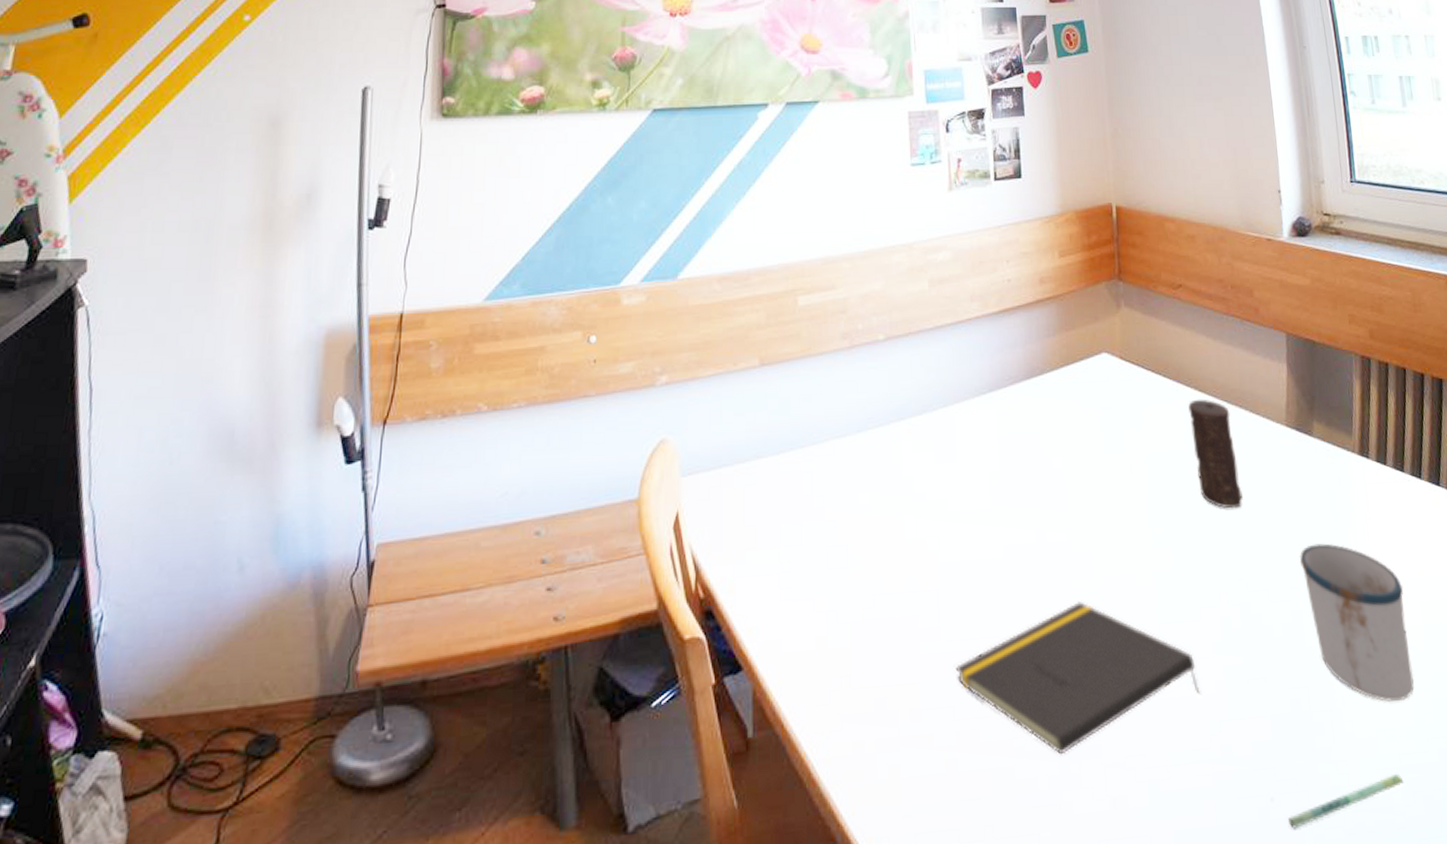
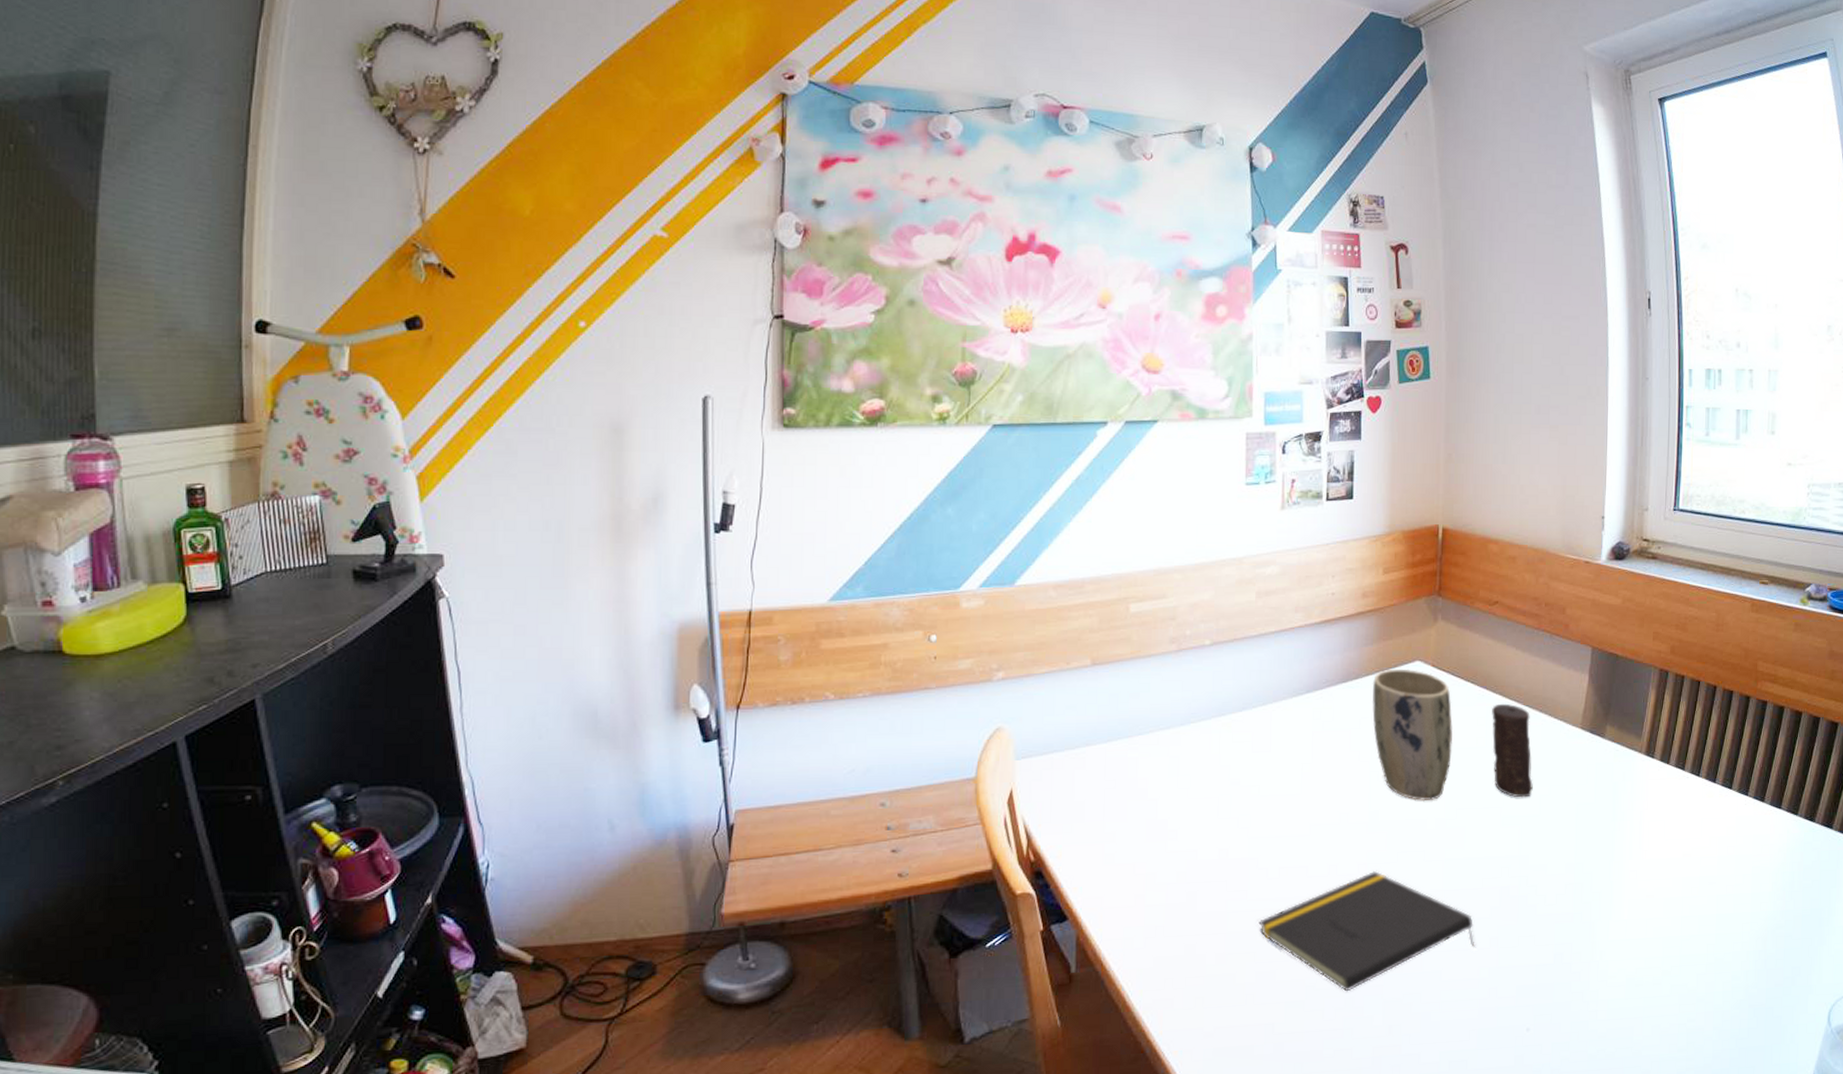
plant pot: none [1058,361,1151,516] -> present [1371,668,1453,802]
pen: present [1288,773,1404,829] -> none [1540,1011,1645,1052]
mug: present [1299,543,1415,702] -> none [1577,828,1669,957]

